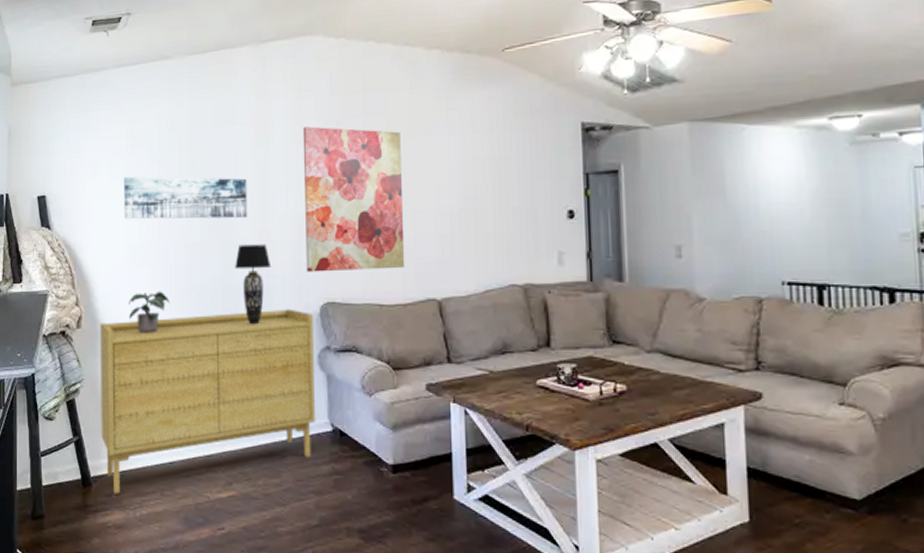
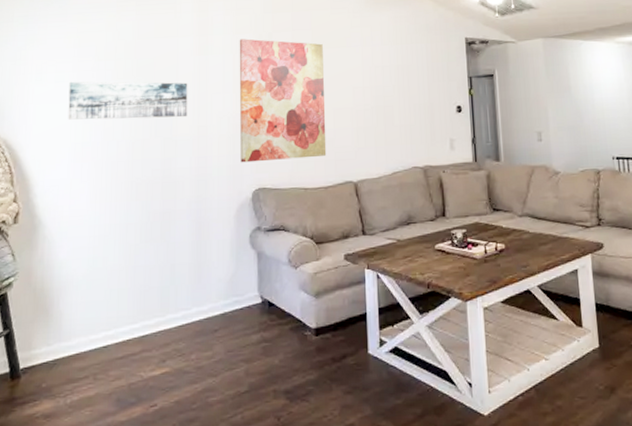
sideboard: present [100,308,316,494] -> none [33,195,247,384]
potted plant: present [128,291,170,334] -> none [68,185,110,225]
table lamp: present [235,244,272,325] -> none [174,139,209,212]

